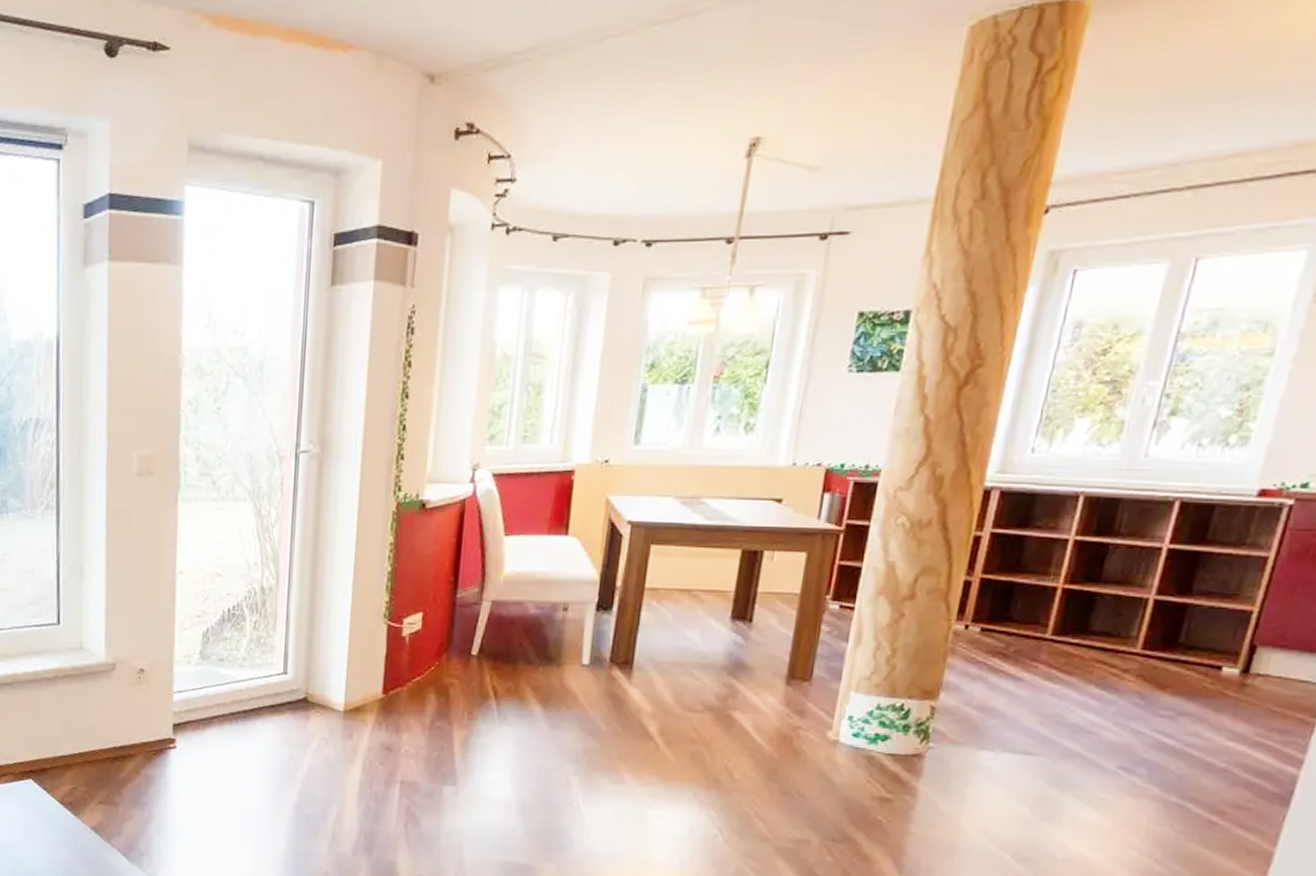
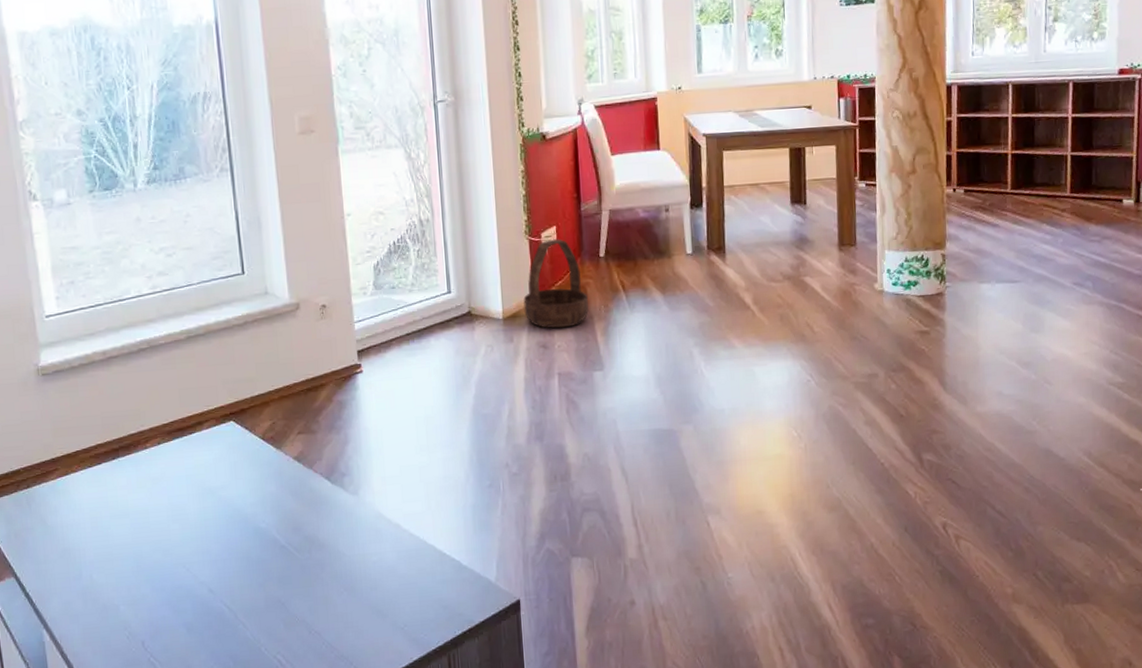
basket: none [370,627,450,732] -> present [523,239,589,329]

